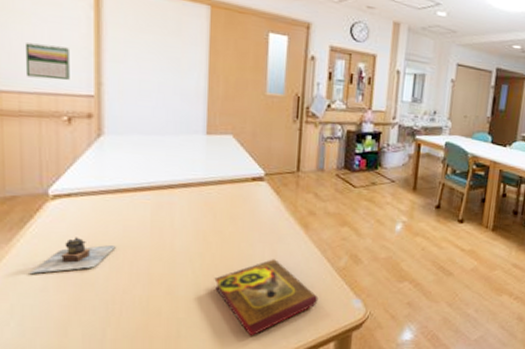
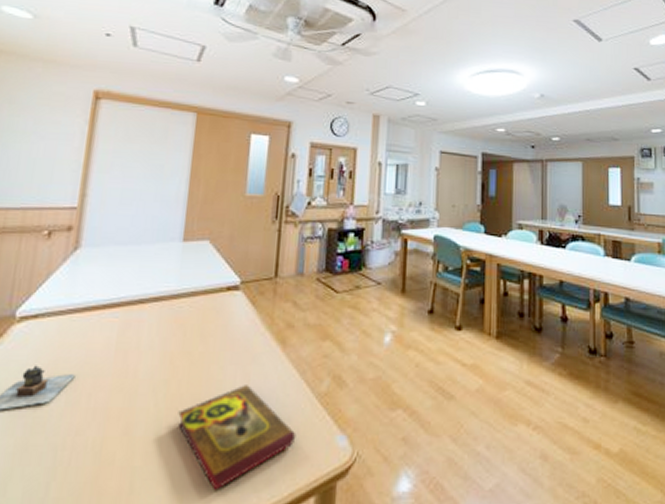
calendar: present [24,43,70,81] -> none [15,160,61,194]

